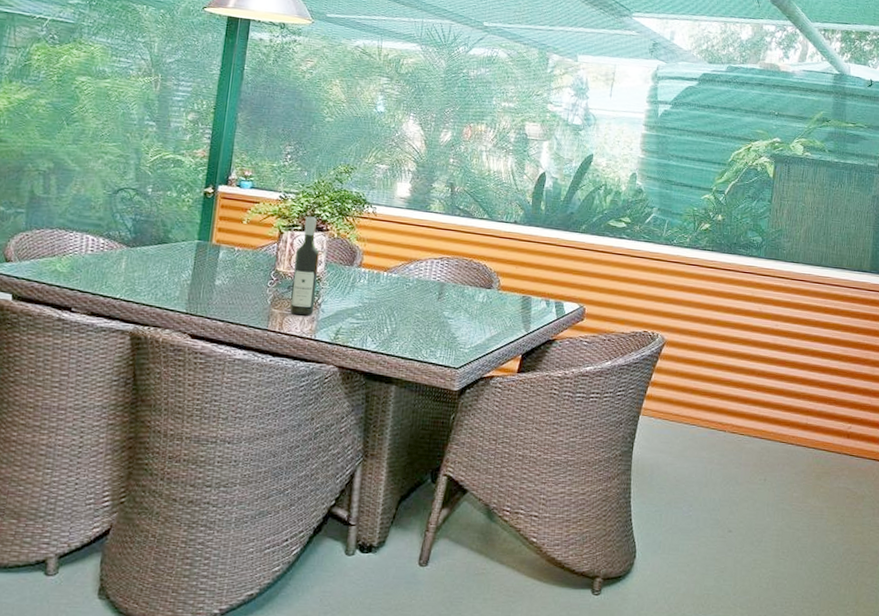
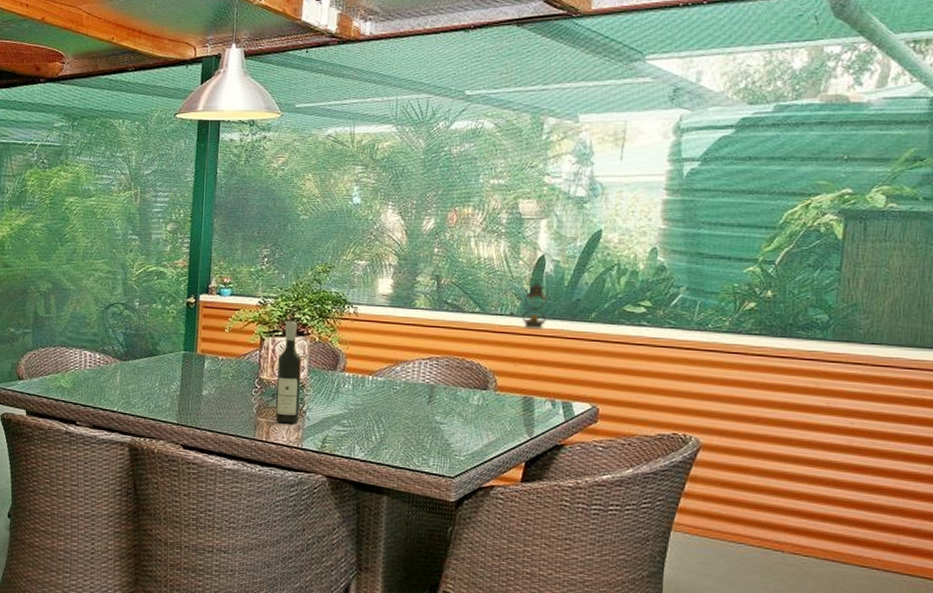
lantern: none [524,180,548,237] -> present [522,264,548,330]

